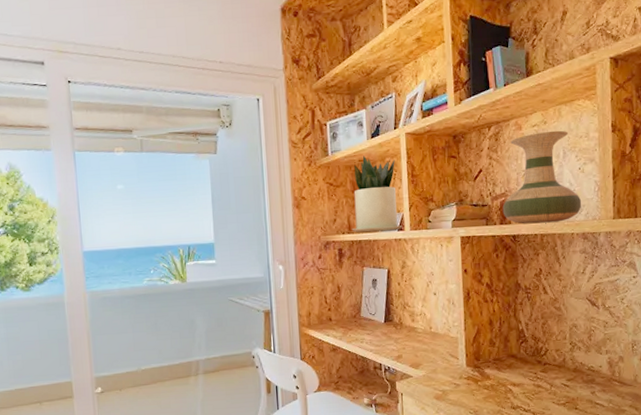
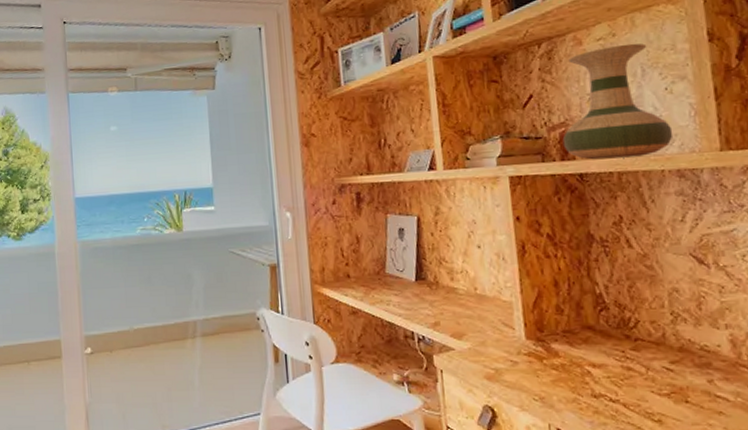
planter: present [351,155,402,233] -> none [371,84,433,174]

